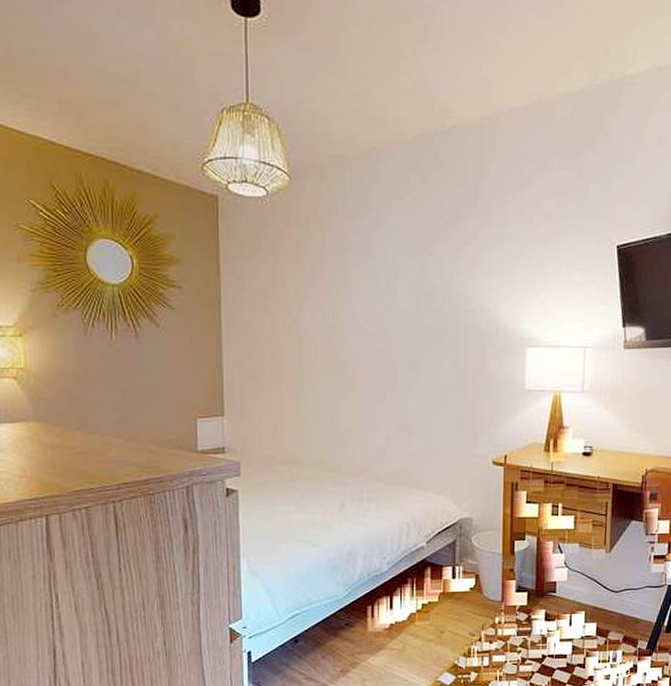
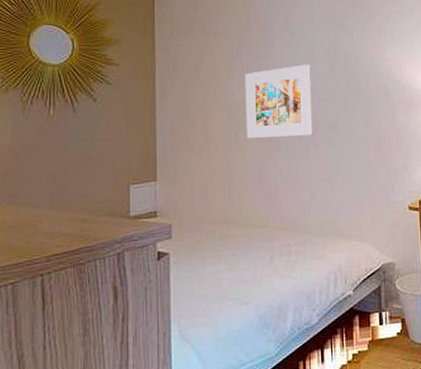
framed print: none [318,296,393,377] -> present [245,64,314,138]

